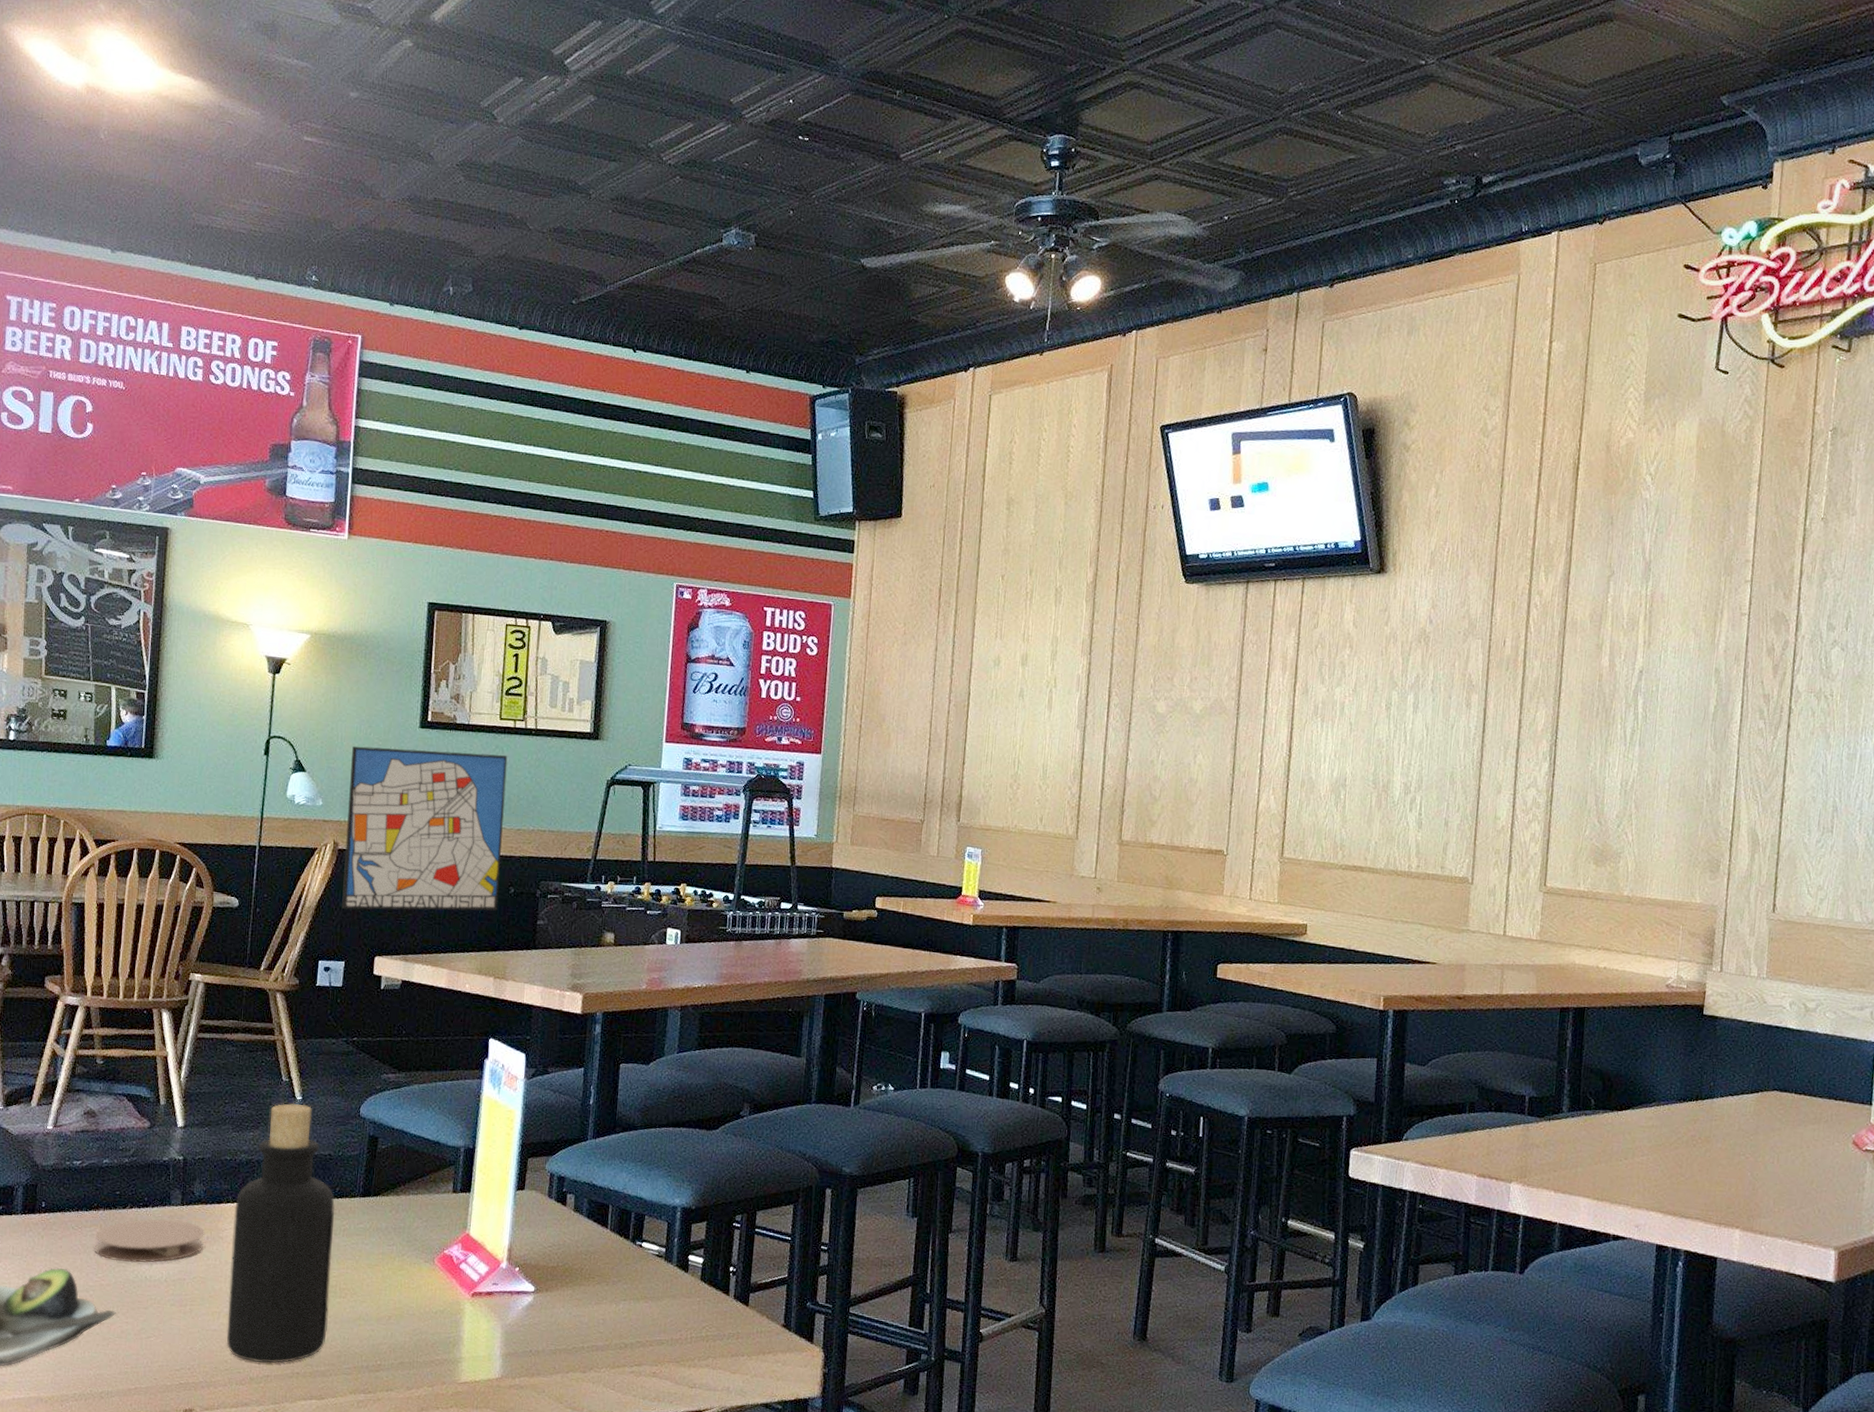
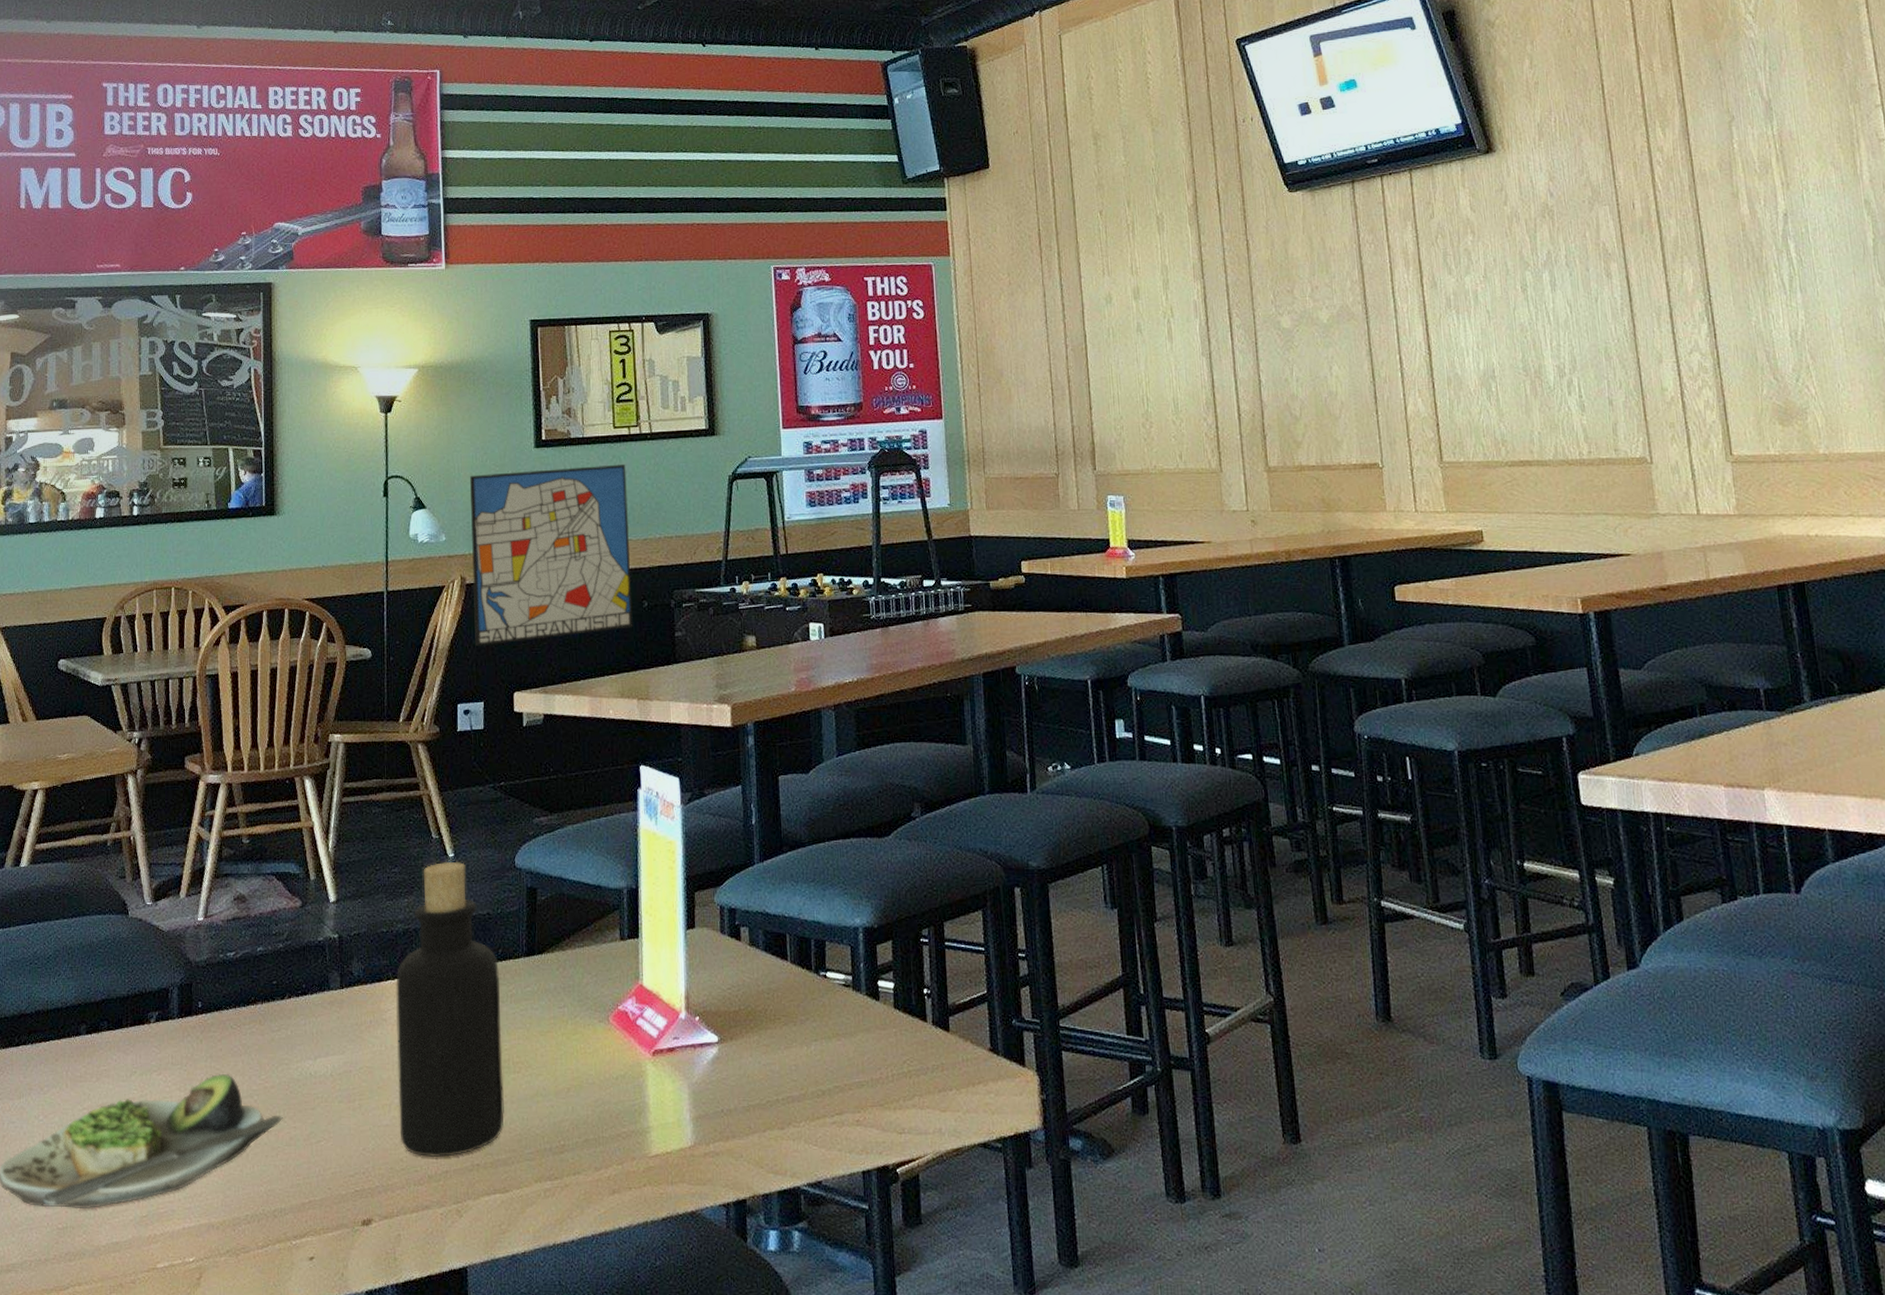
coaster: present [95,1219,204,1263] -> none [255,1005,367,1059]

